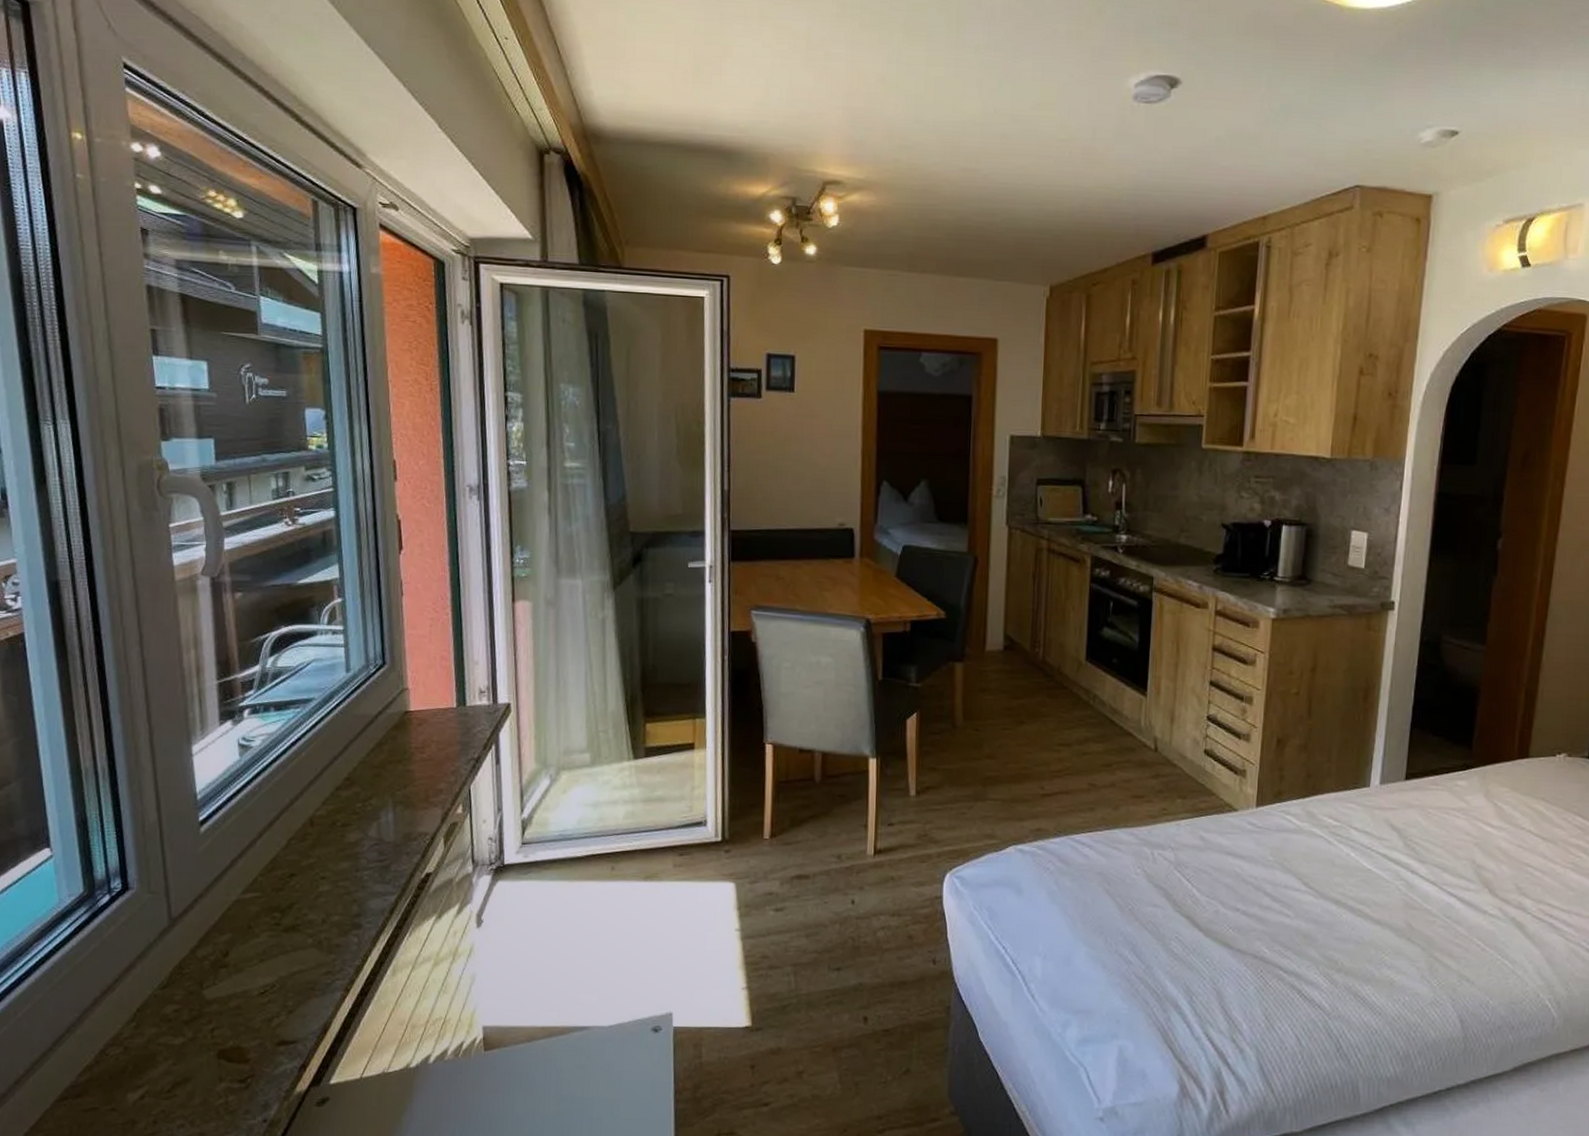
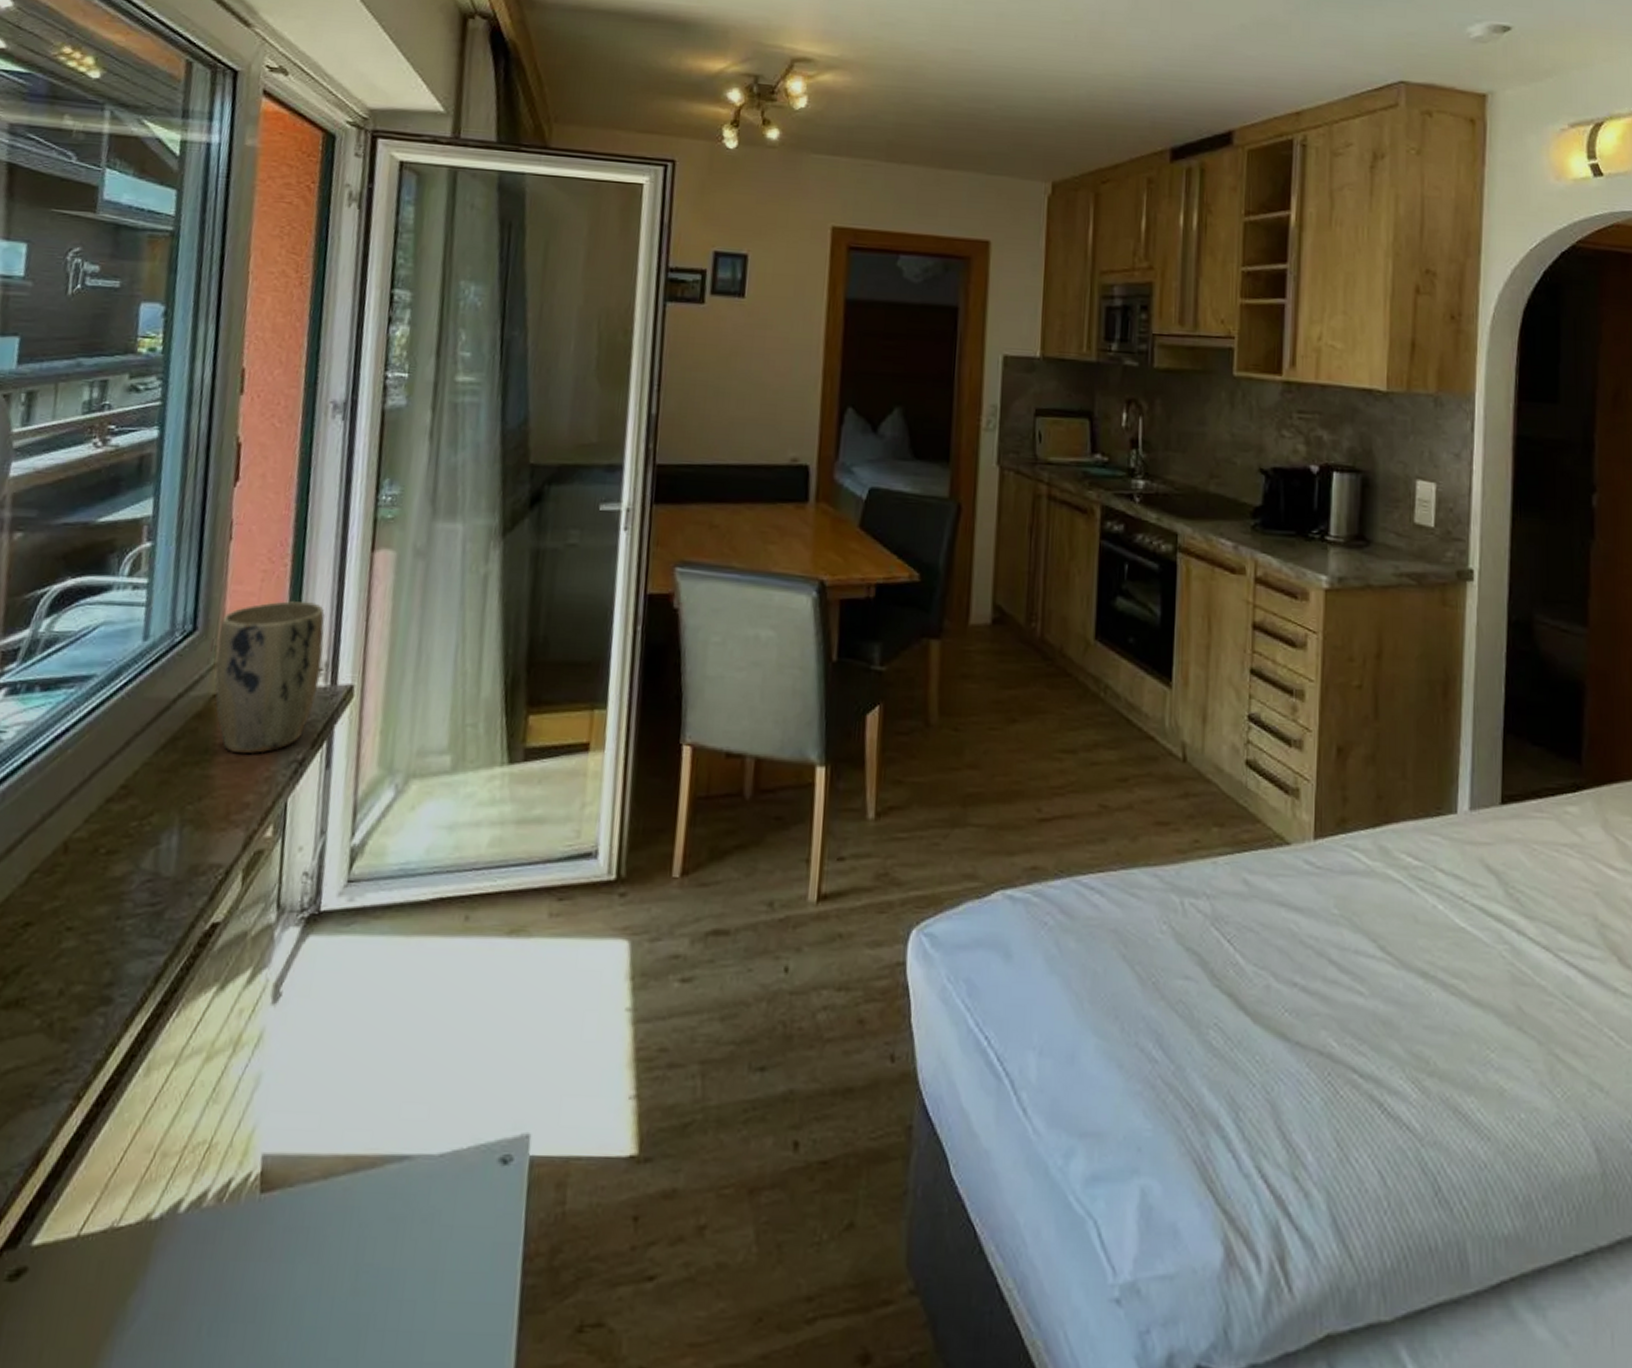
plant pot: none [403,641,484,754] -> present [214,601,325,753]

